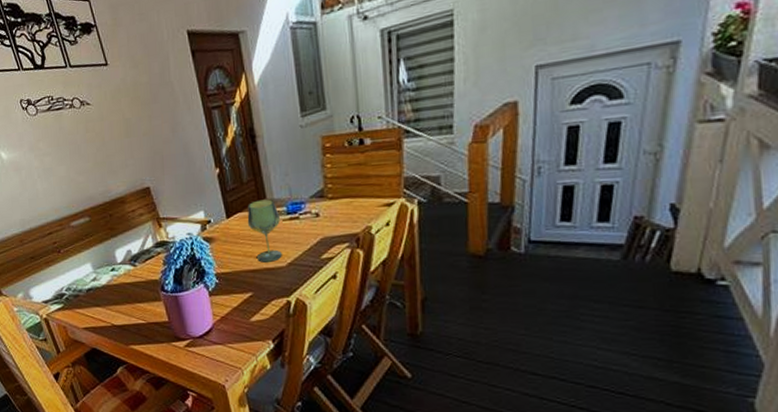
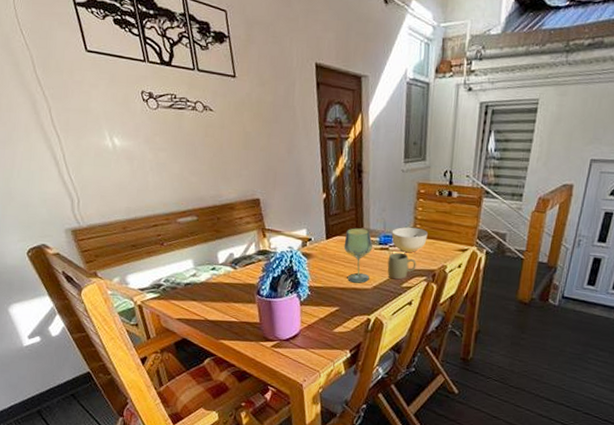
bowl: none [299,187,343,219] -> present [391,226,428,253]
mug: none [300,219,335,252] -> present [387,252,416,280]

